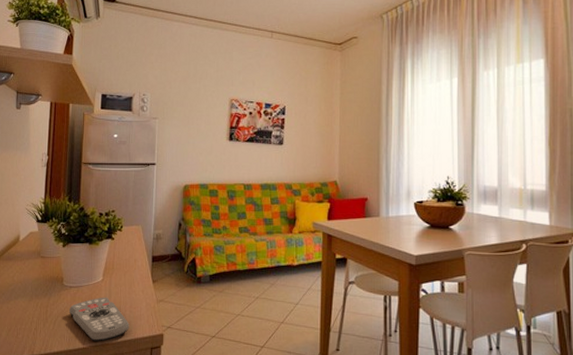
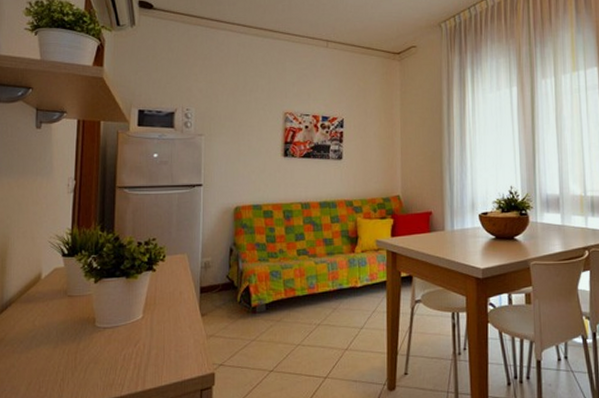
remote control: present [69,297,129,342] -> none [103,336,175,388]

